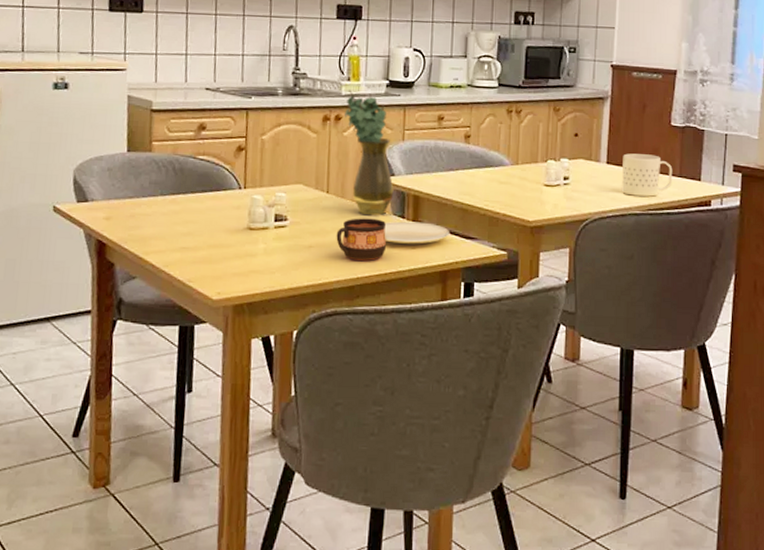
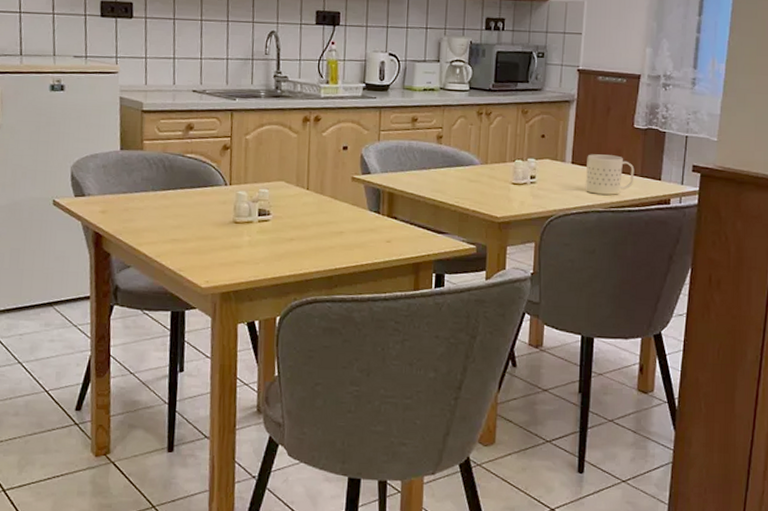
cup: present [336,218,386,261] -> none [316,213,363,253]
vase: present [345,89,394,216] -> none [324,92,370,211]
plate: present [384,221,450,244] -> none [360,216,423,238]

